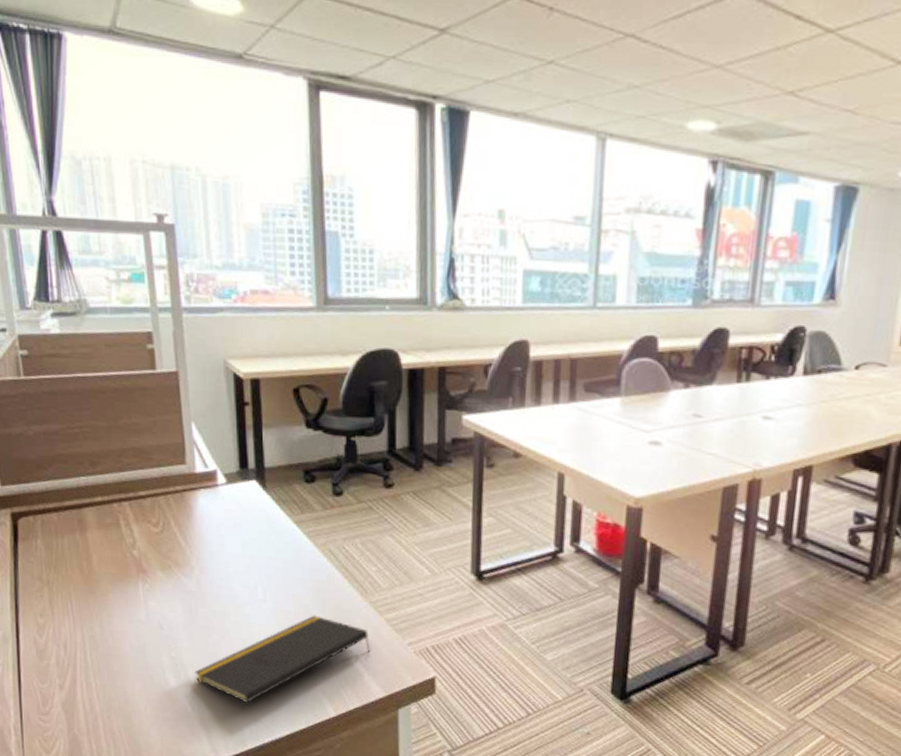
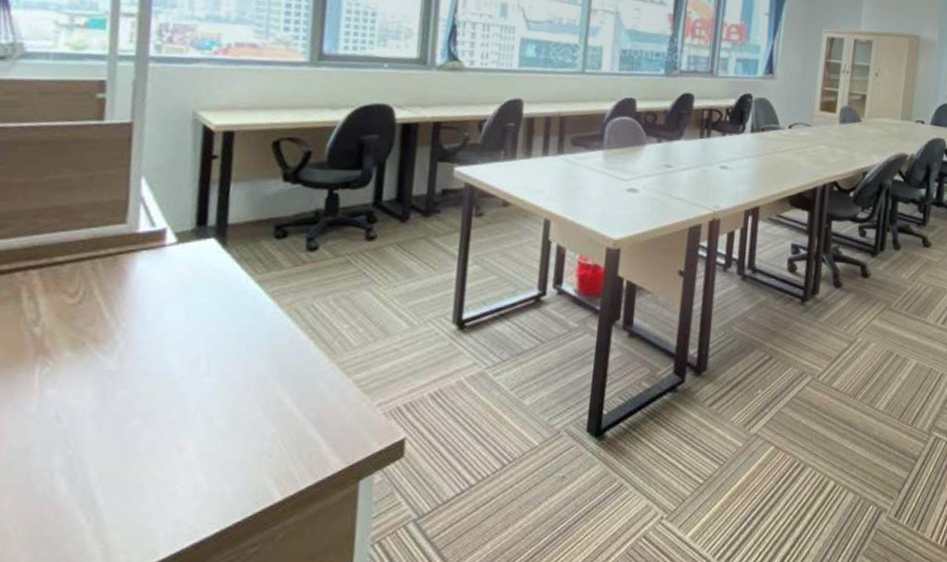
notepad: present [195,615,371,703] -> none [97,384,334,501]

